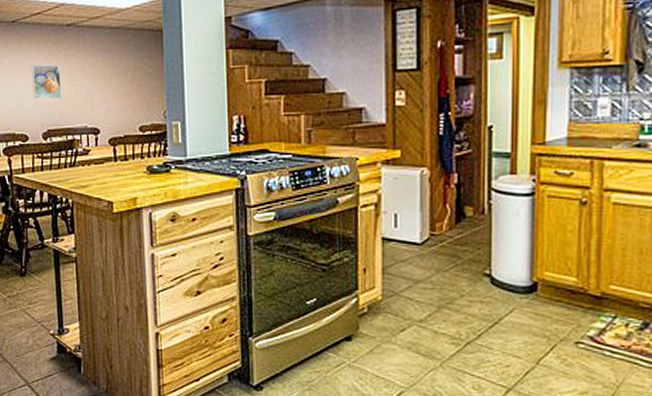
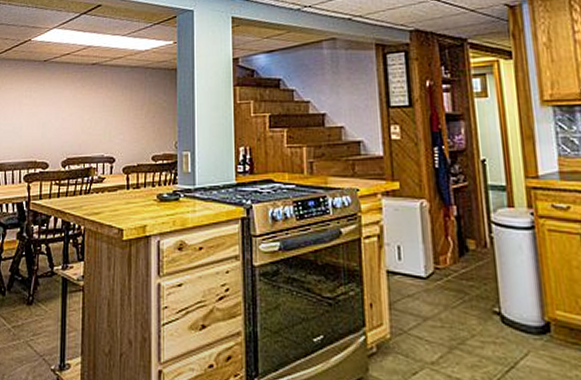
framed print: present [31,64,62,100] -> none [57,98,84,130]

